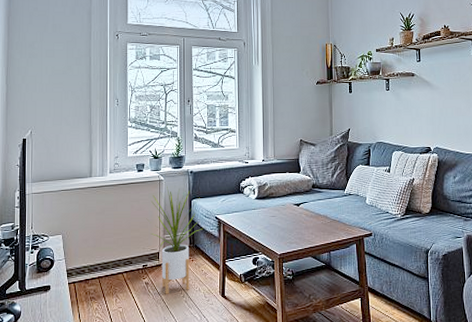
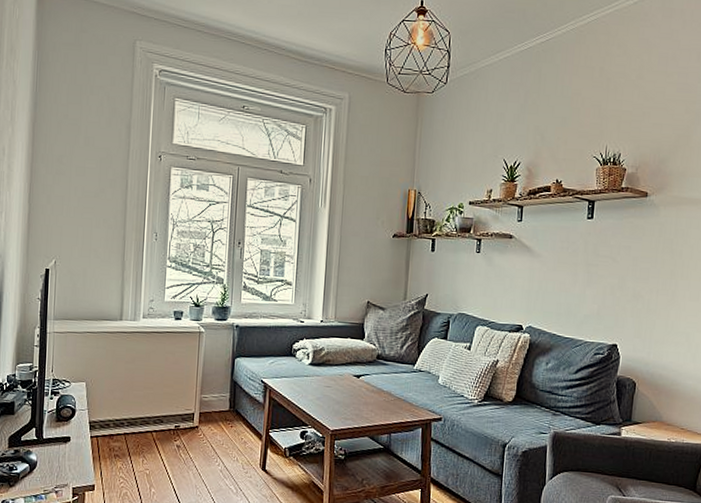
house plant: present [146,186,203,294] -> none [182,339,246,461]

